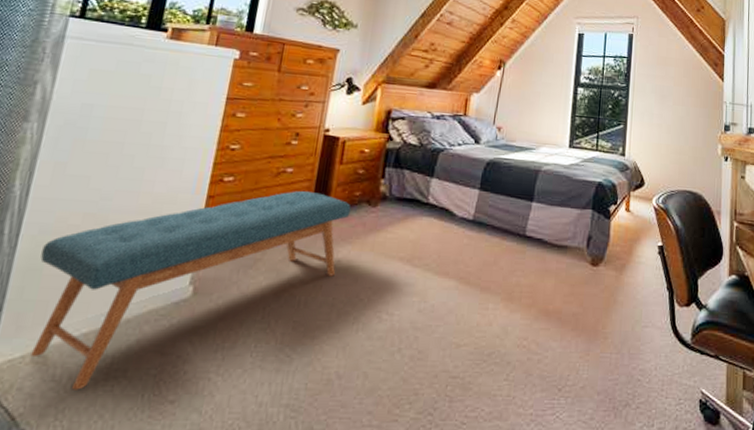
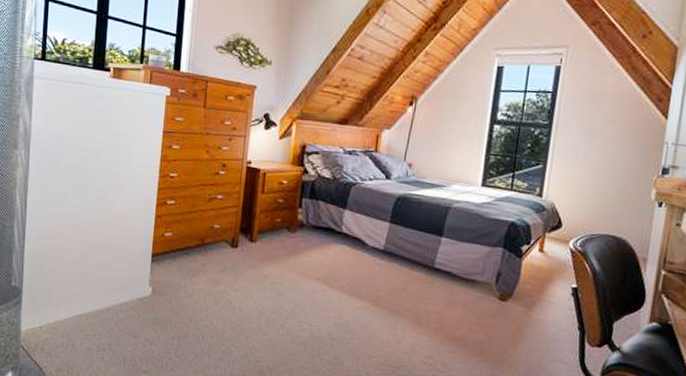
bench: present [30,190,351,390] -> none [42,215,274,355]

